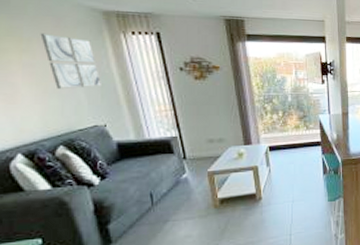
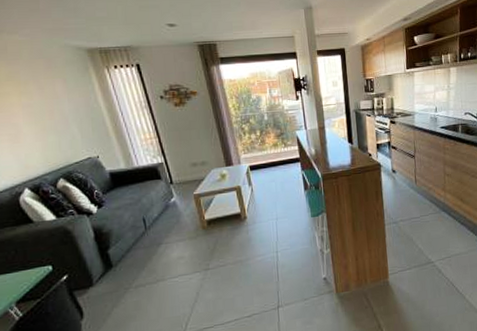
wall art: present [40,33,103,90] -> none [35,74,93,127]

